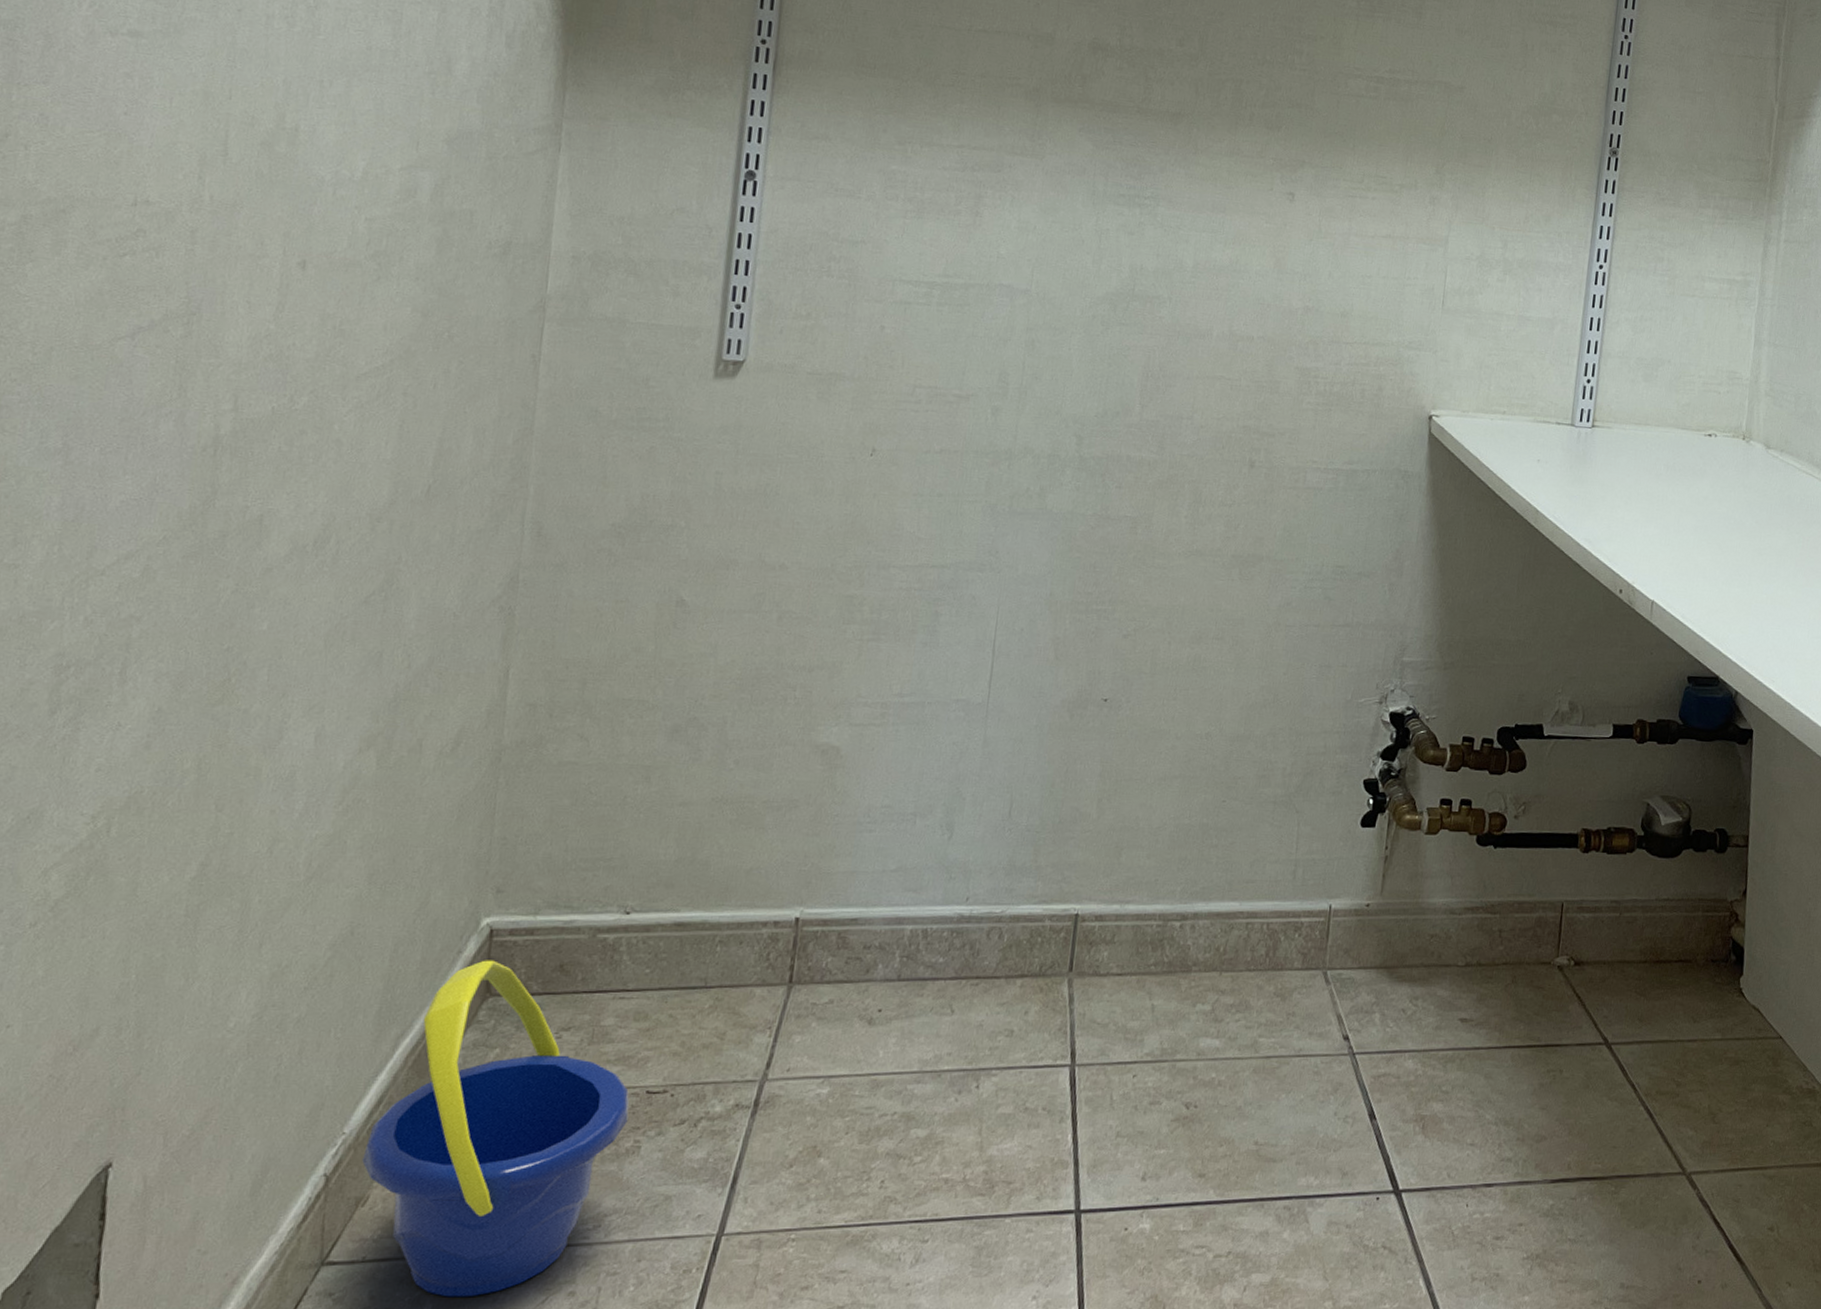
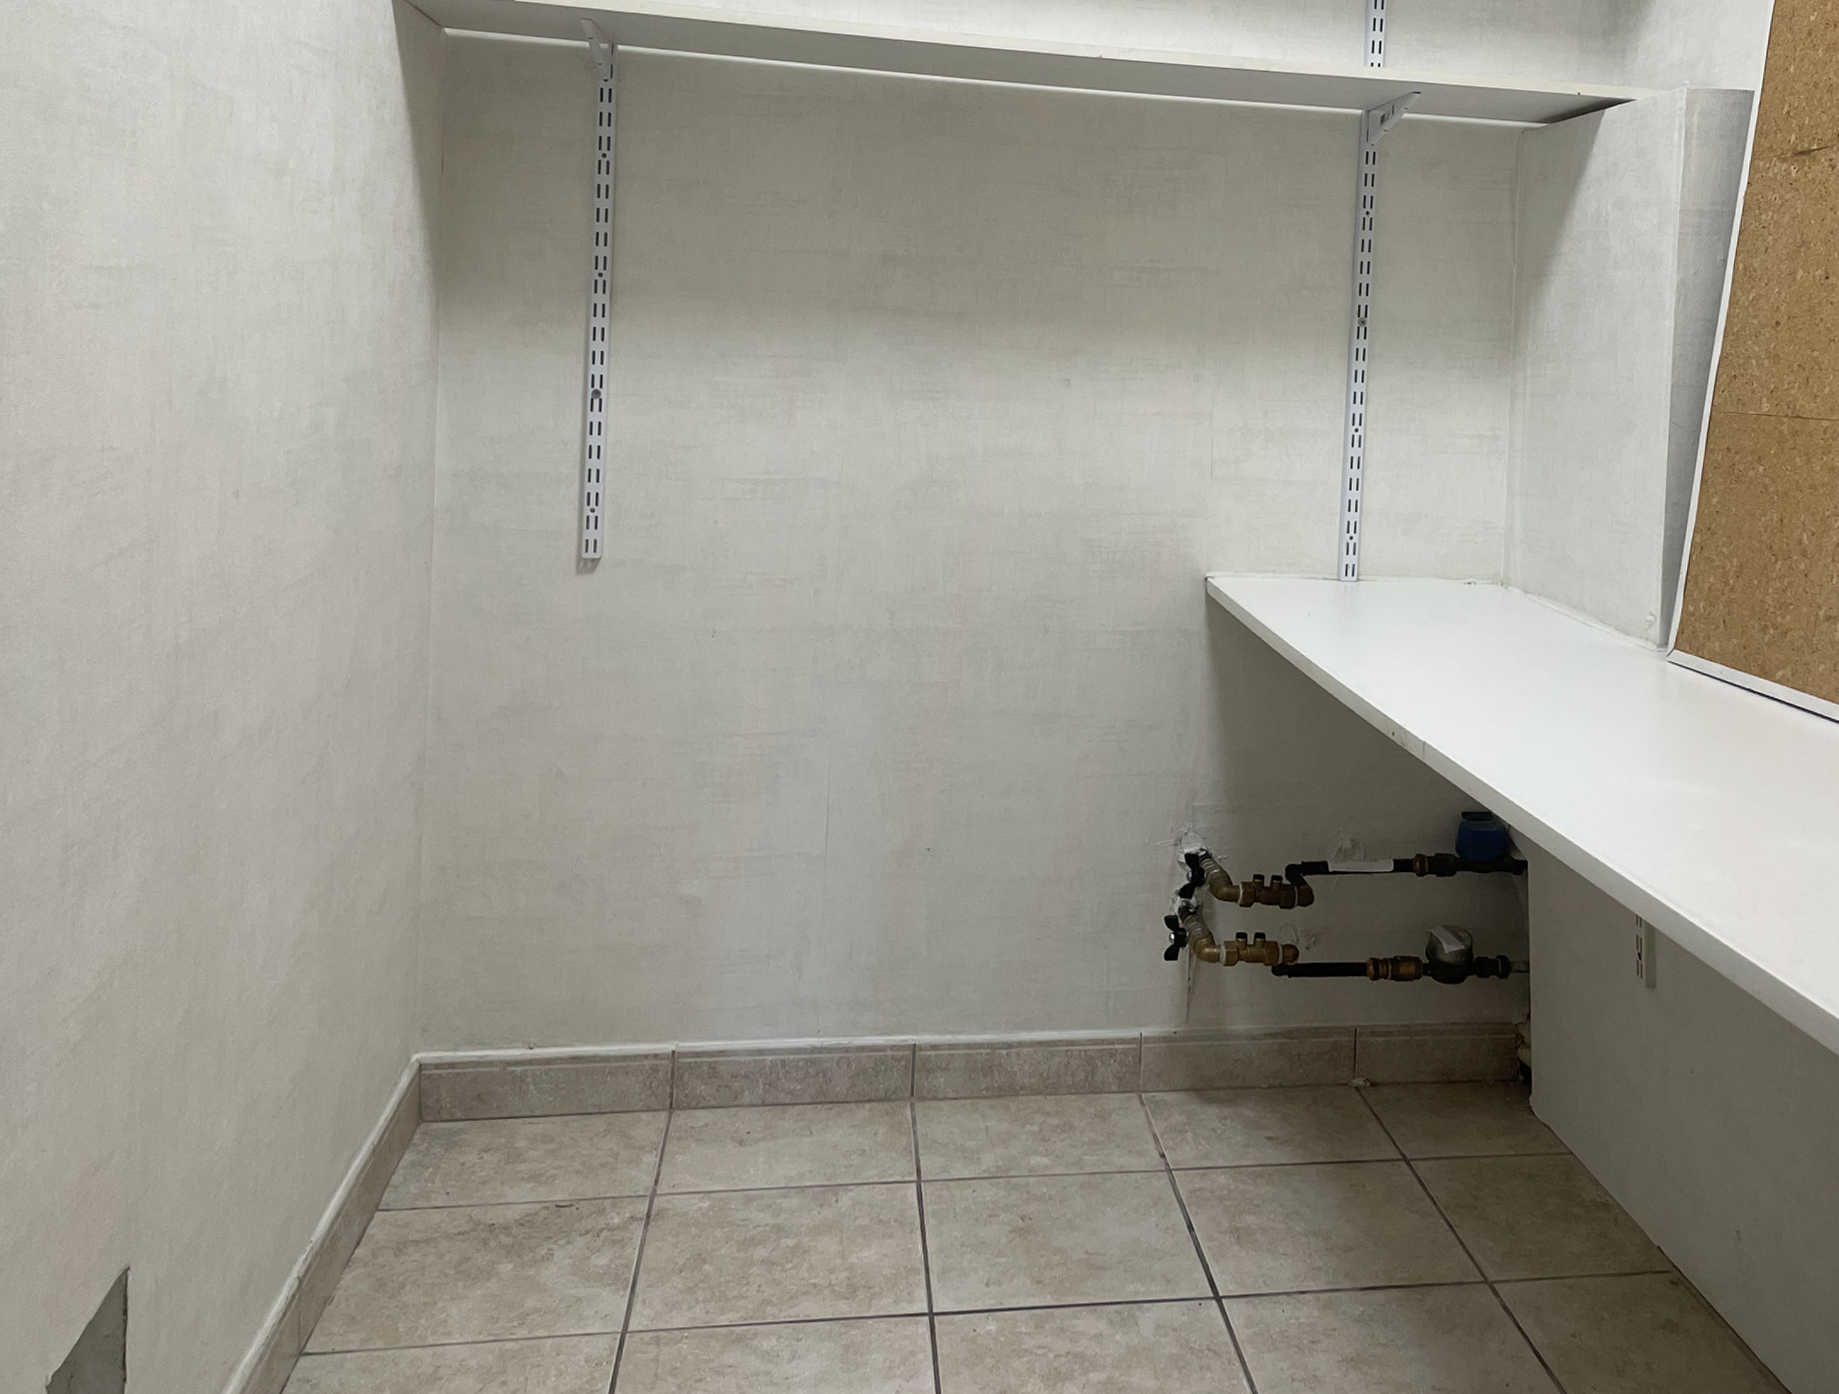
bucket: present [362,960,630,1297] -> none [327,1091,543,1385]

